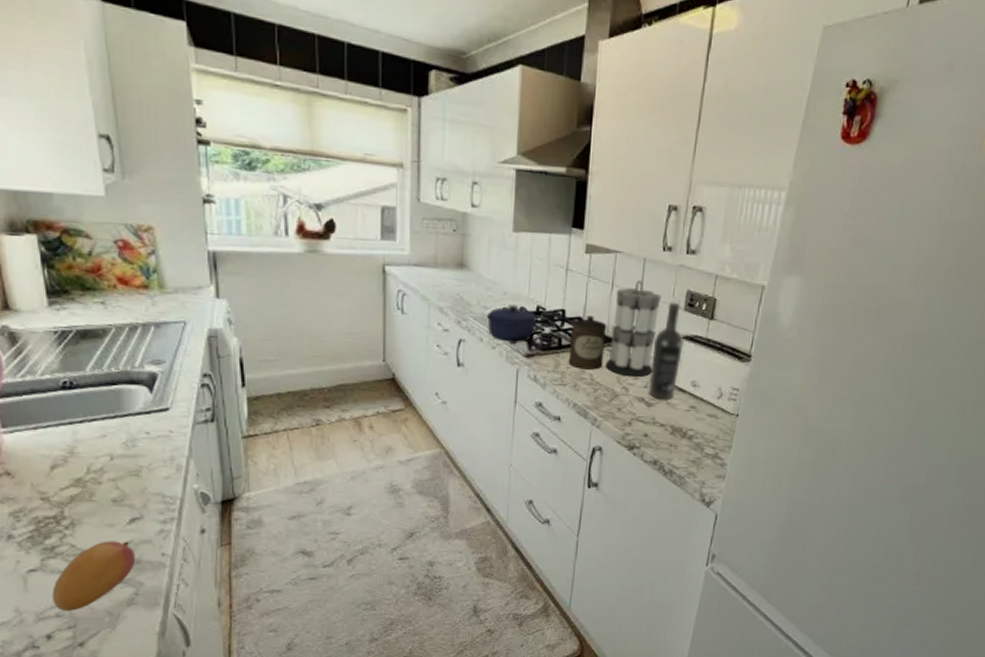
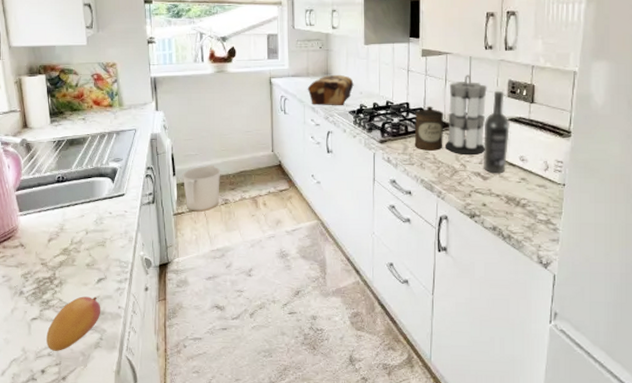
mug: none [255,374,311,436] -> present [182,164,221,213]
bread loaf: none [434,267,497,307] -> present [307,74,354,105]
cooking pot: present [487,304,538,342] -> none [348,101,387,131]

